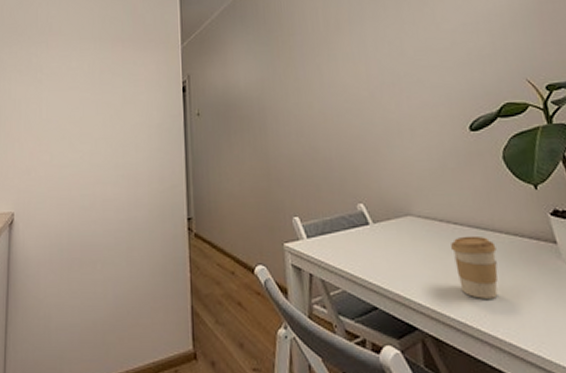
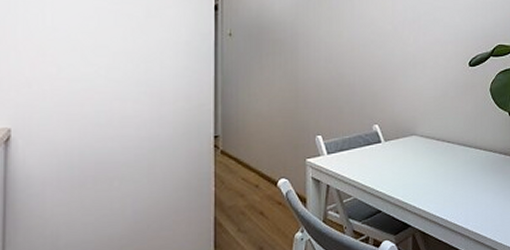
coffee cup: present [451,235,498,299] -> none [443,151,476,201]

